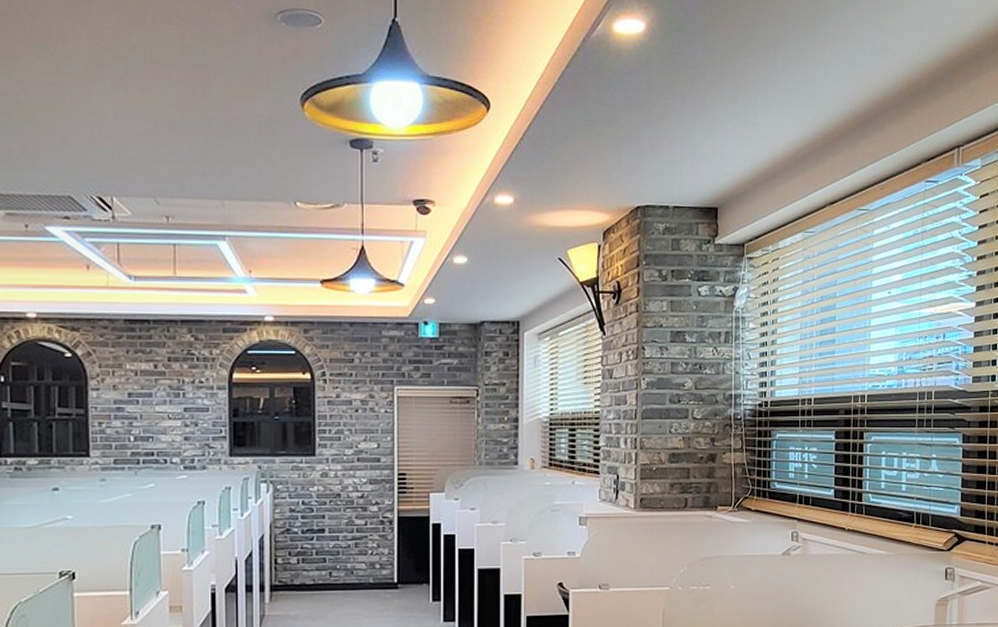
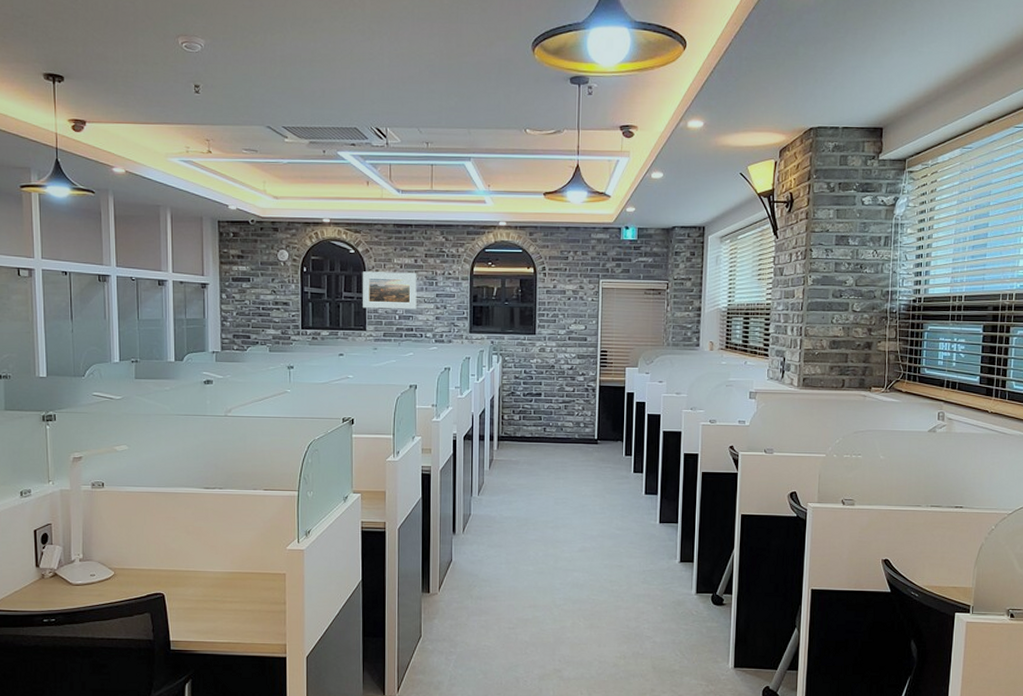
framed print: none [82,380,158,429] -> present [362,271,417,310]

